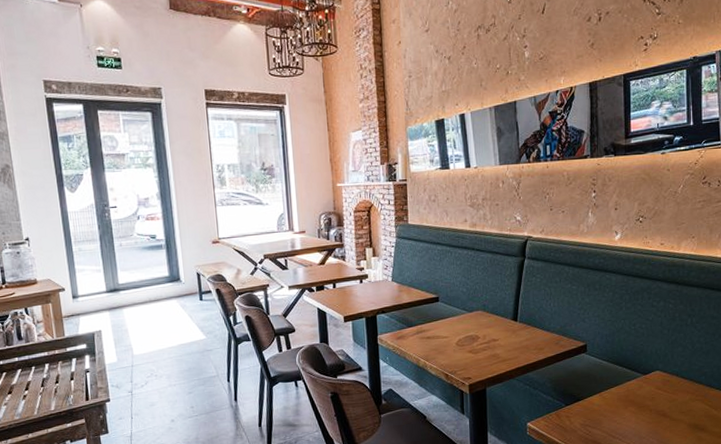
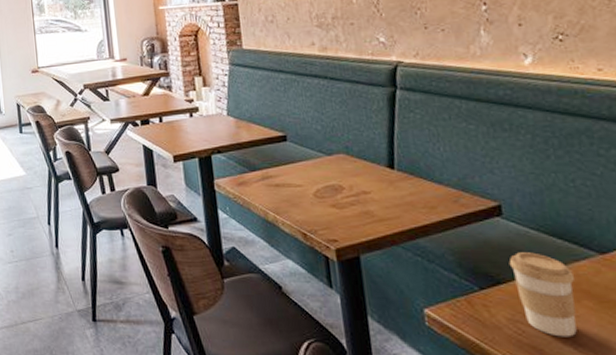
coffee cup: none [587,377,627,433] -> present [509,252,577,337]

